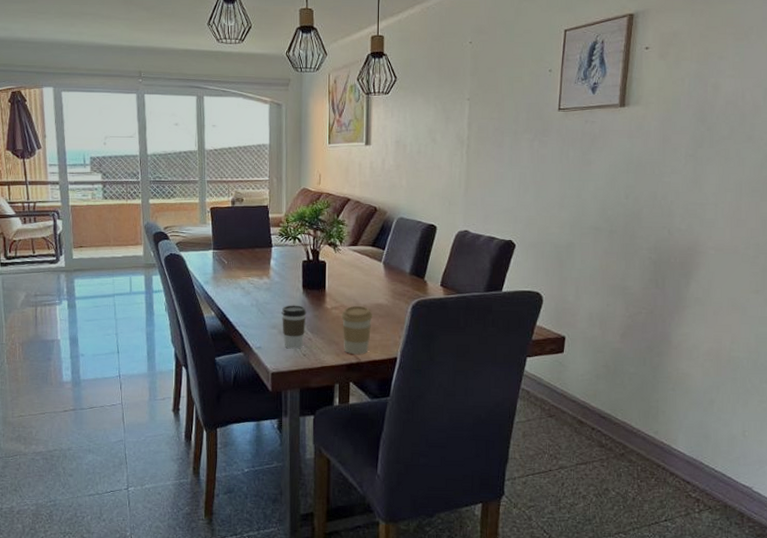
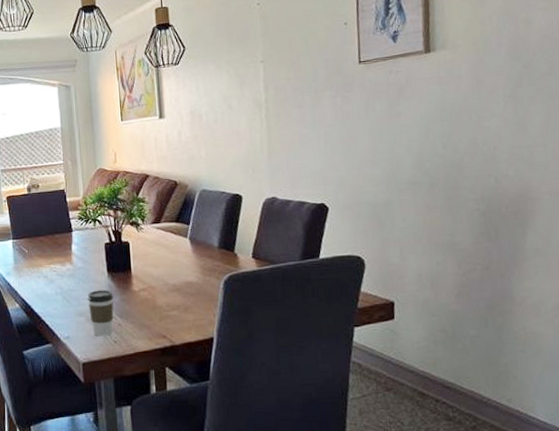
coffee cup: present [341,305,373,355] -> none [150,285,184,338]

